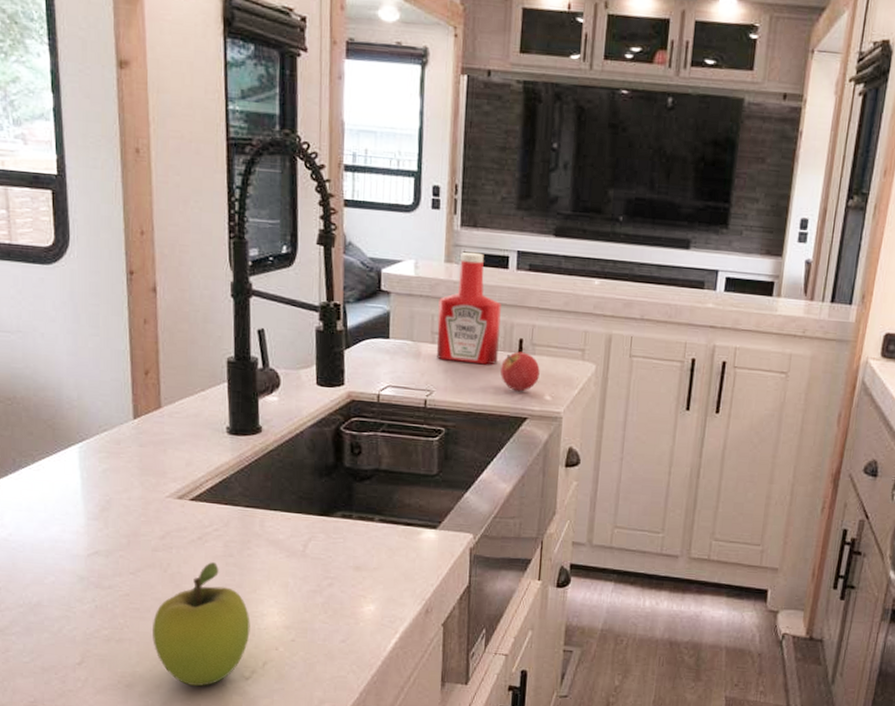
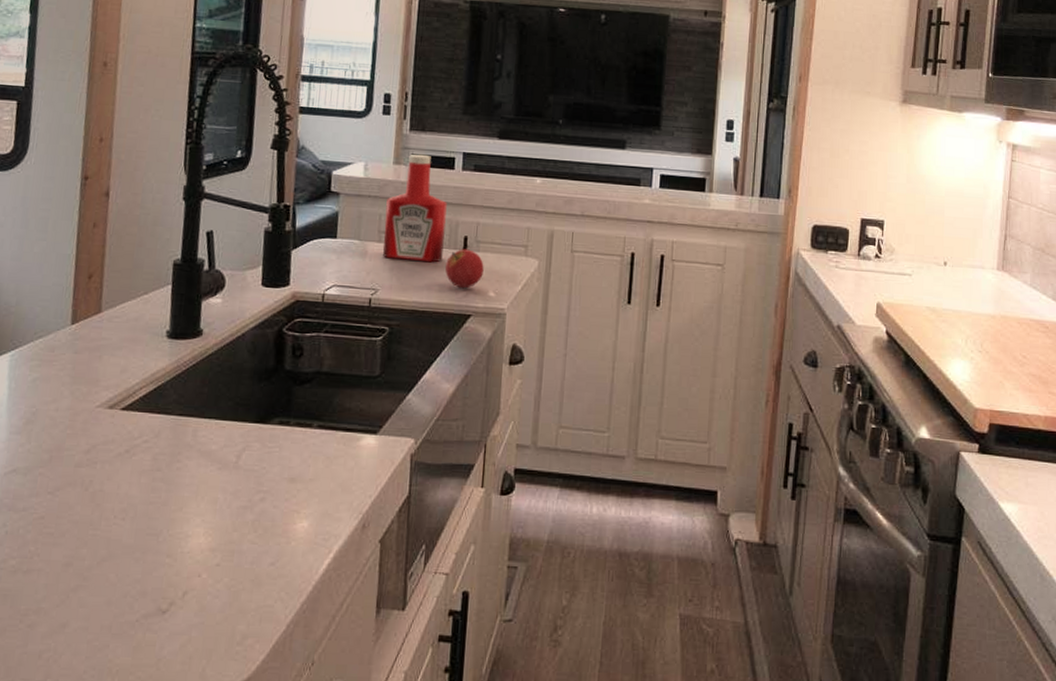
fruit: present [153,562,250,687] -> none [64,478,174,624]

